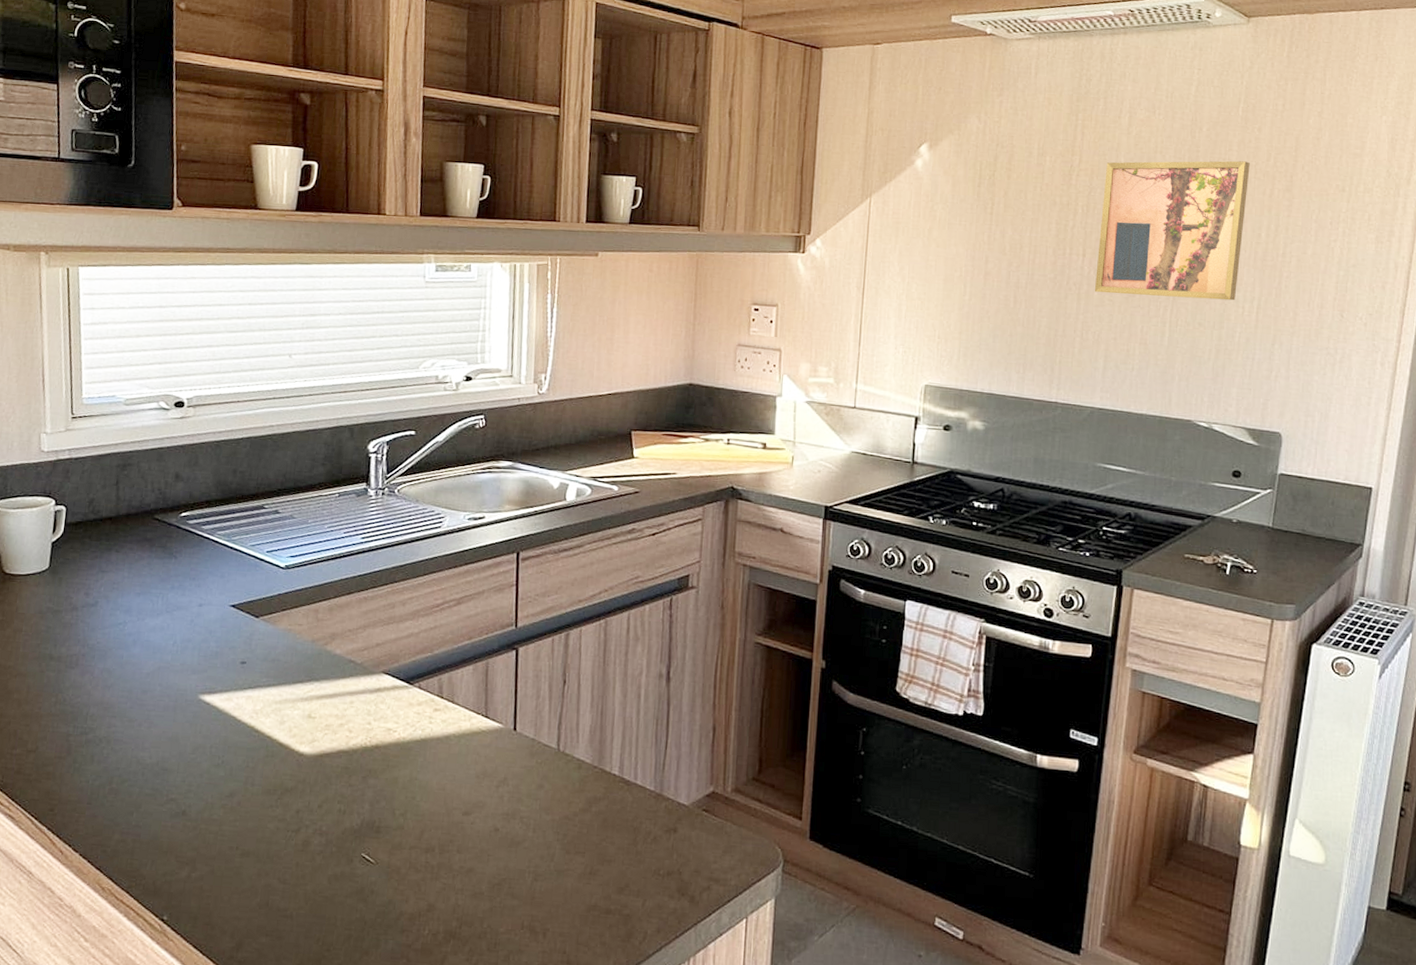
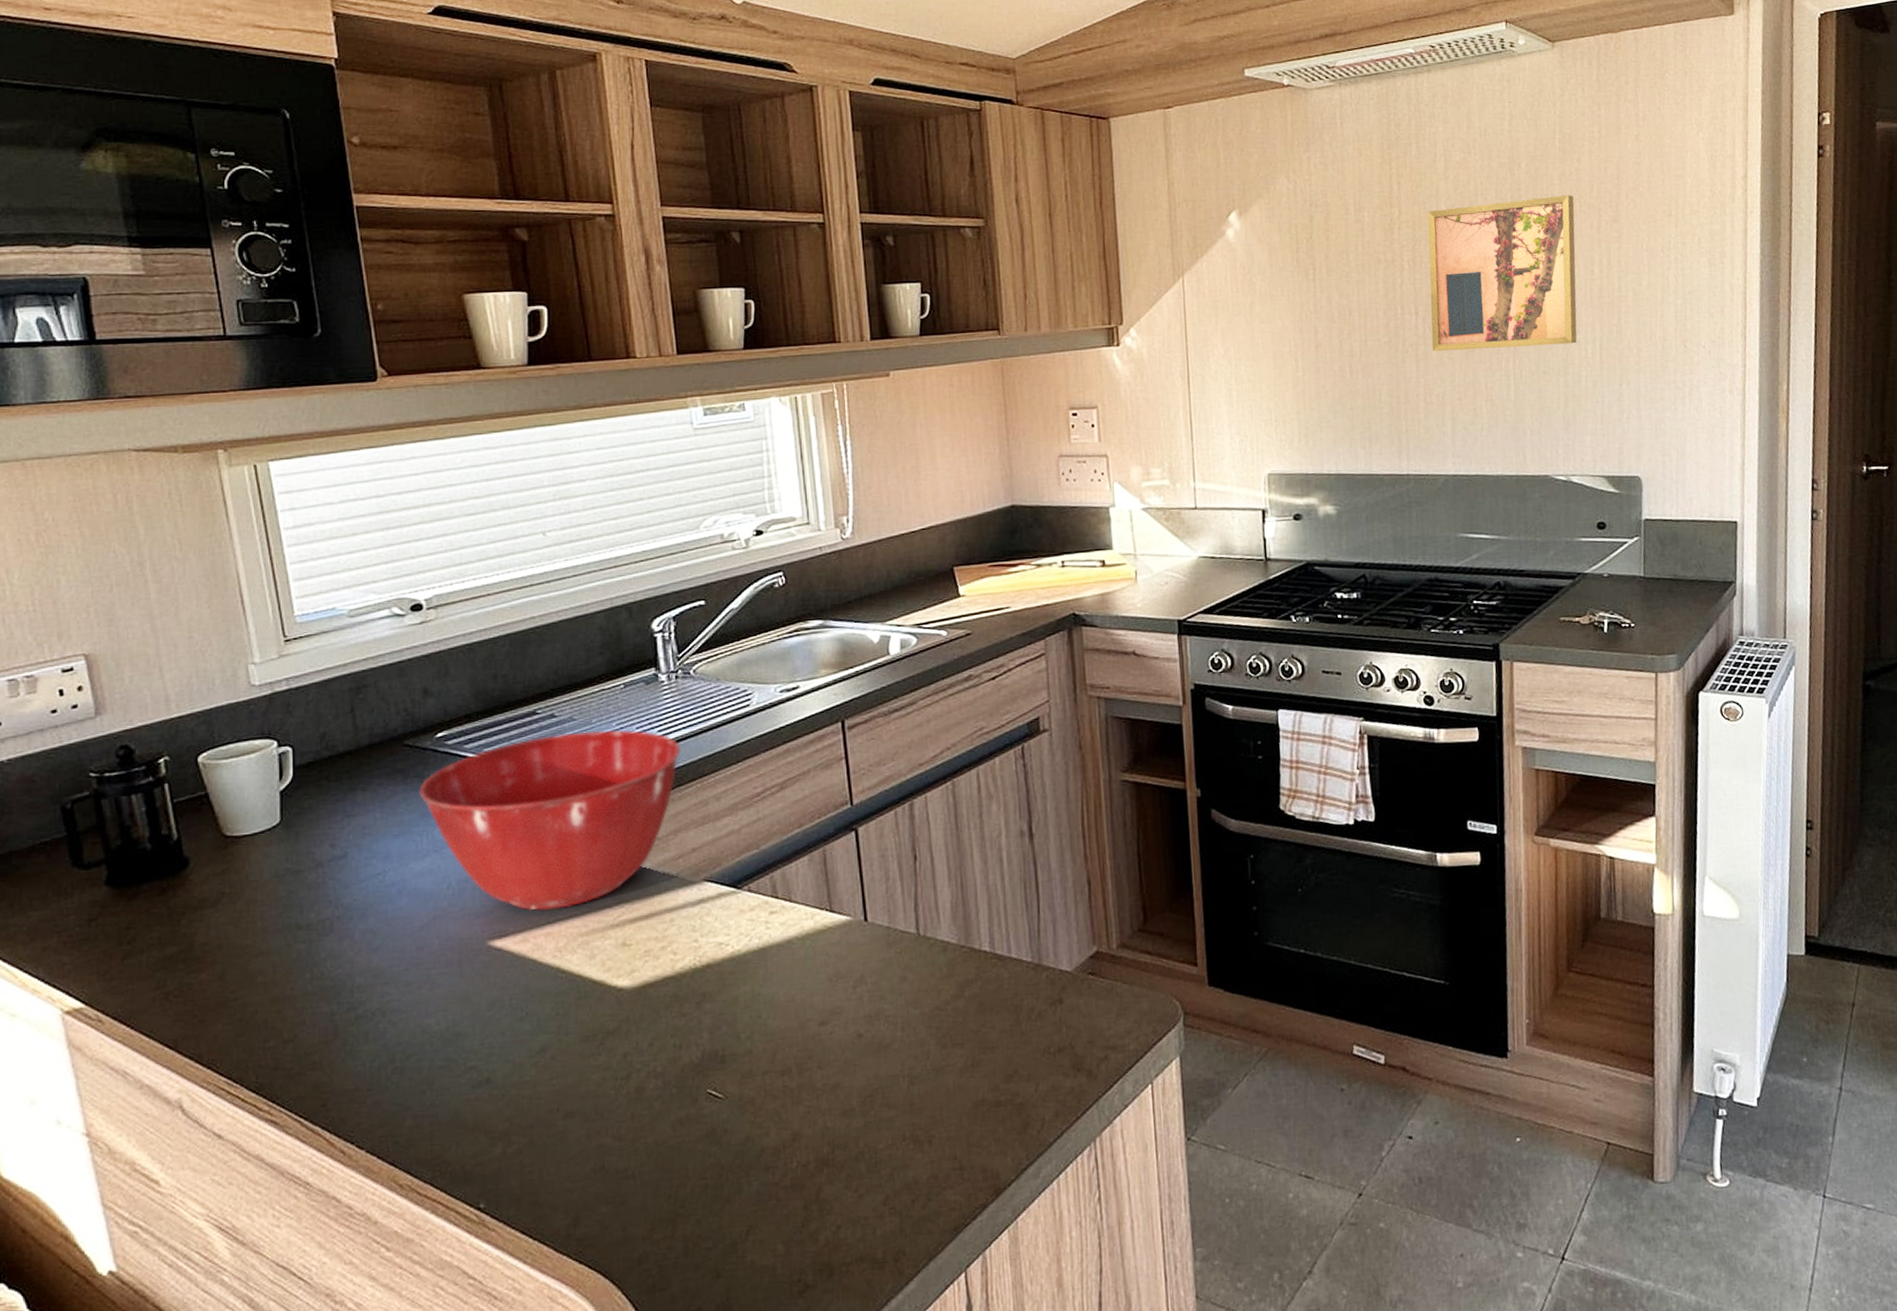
mixing bowl: none [161,528,378,678] -> present [419,729,681,911]

